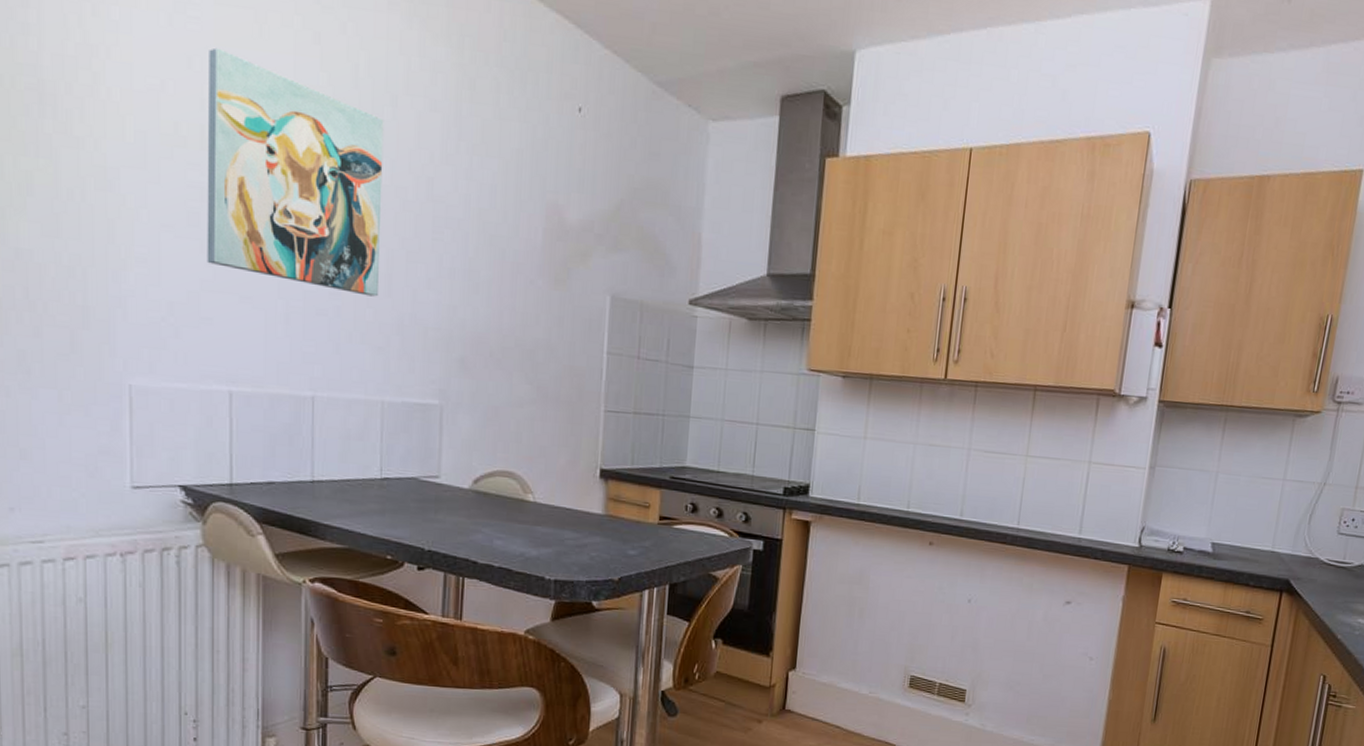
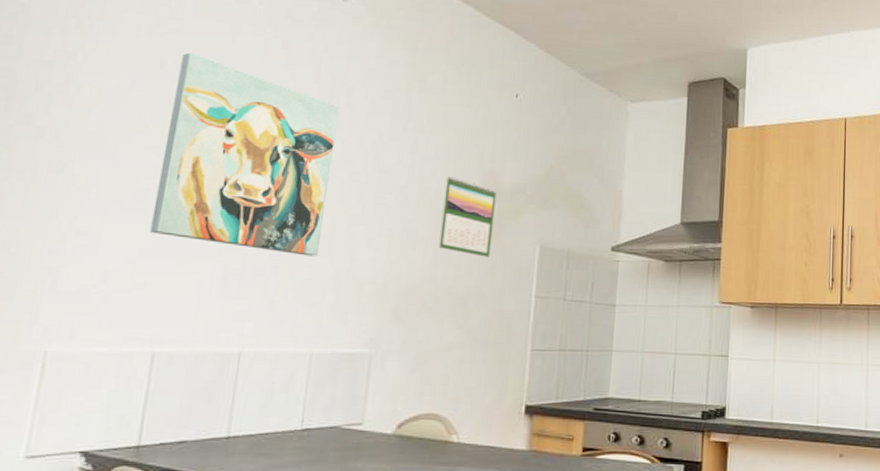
calendar: none [501,208,562,306] -> present [438,175,497,258]

